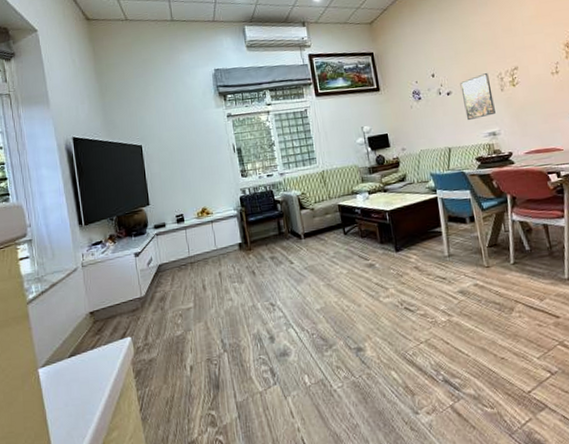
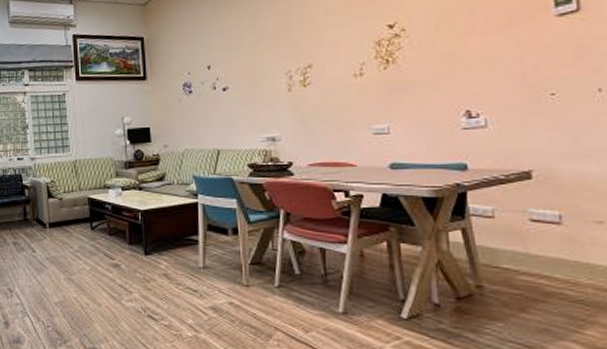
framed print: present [460,73,496,121] -> none [239,69,278,122]

